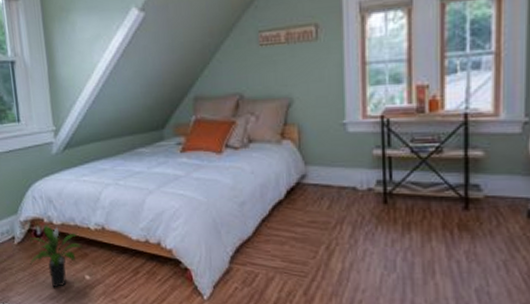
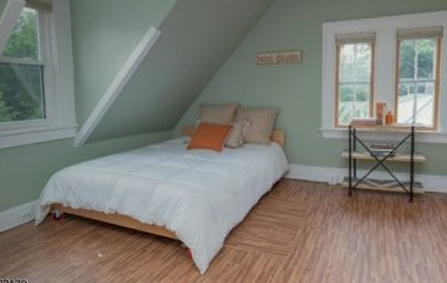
potted plant: present [29,225,83,288] -> none [48,209,97,265]

